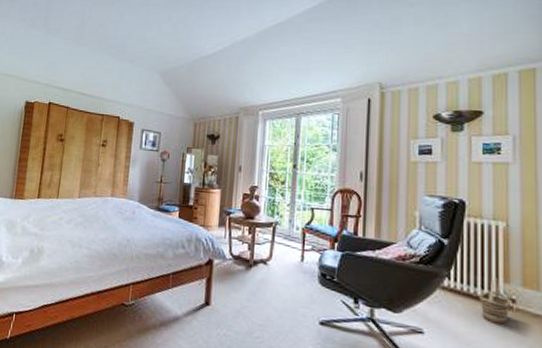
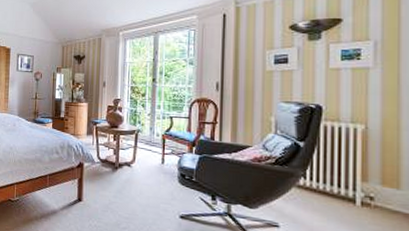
basket: present [479,277,510,325] -> none [336,176,368,220]

